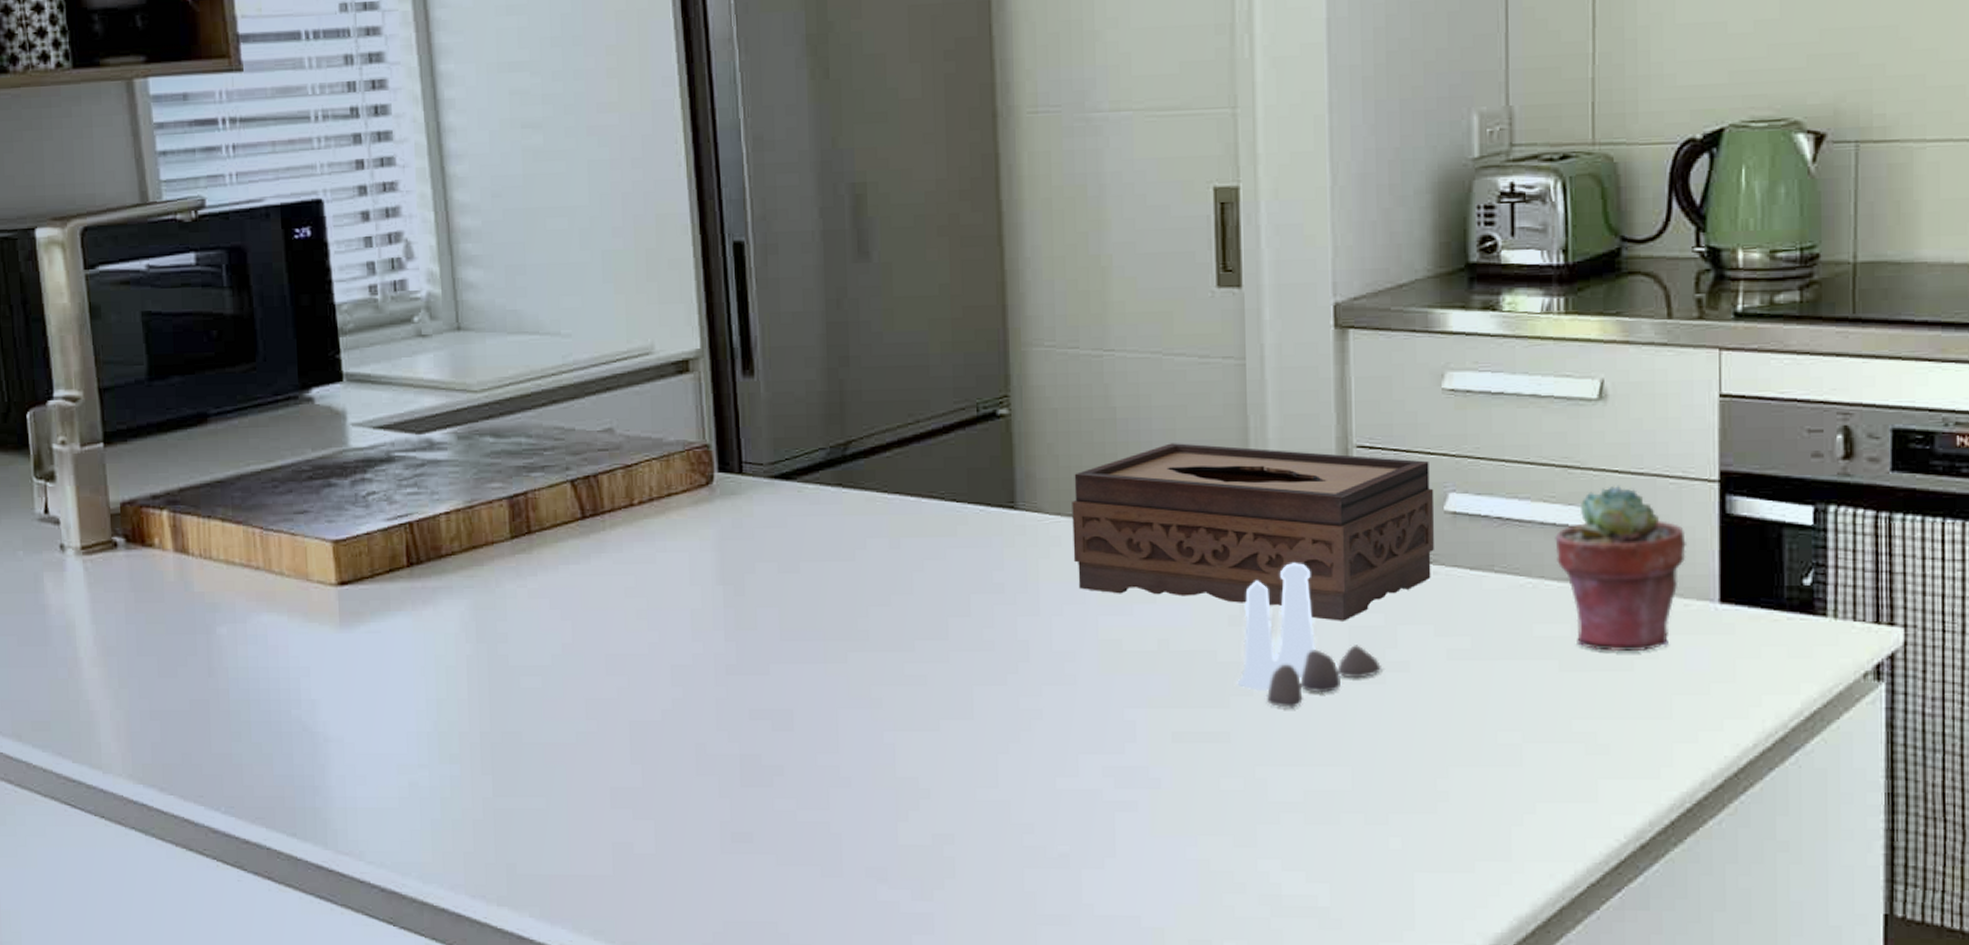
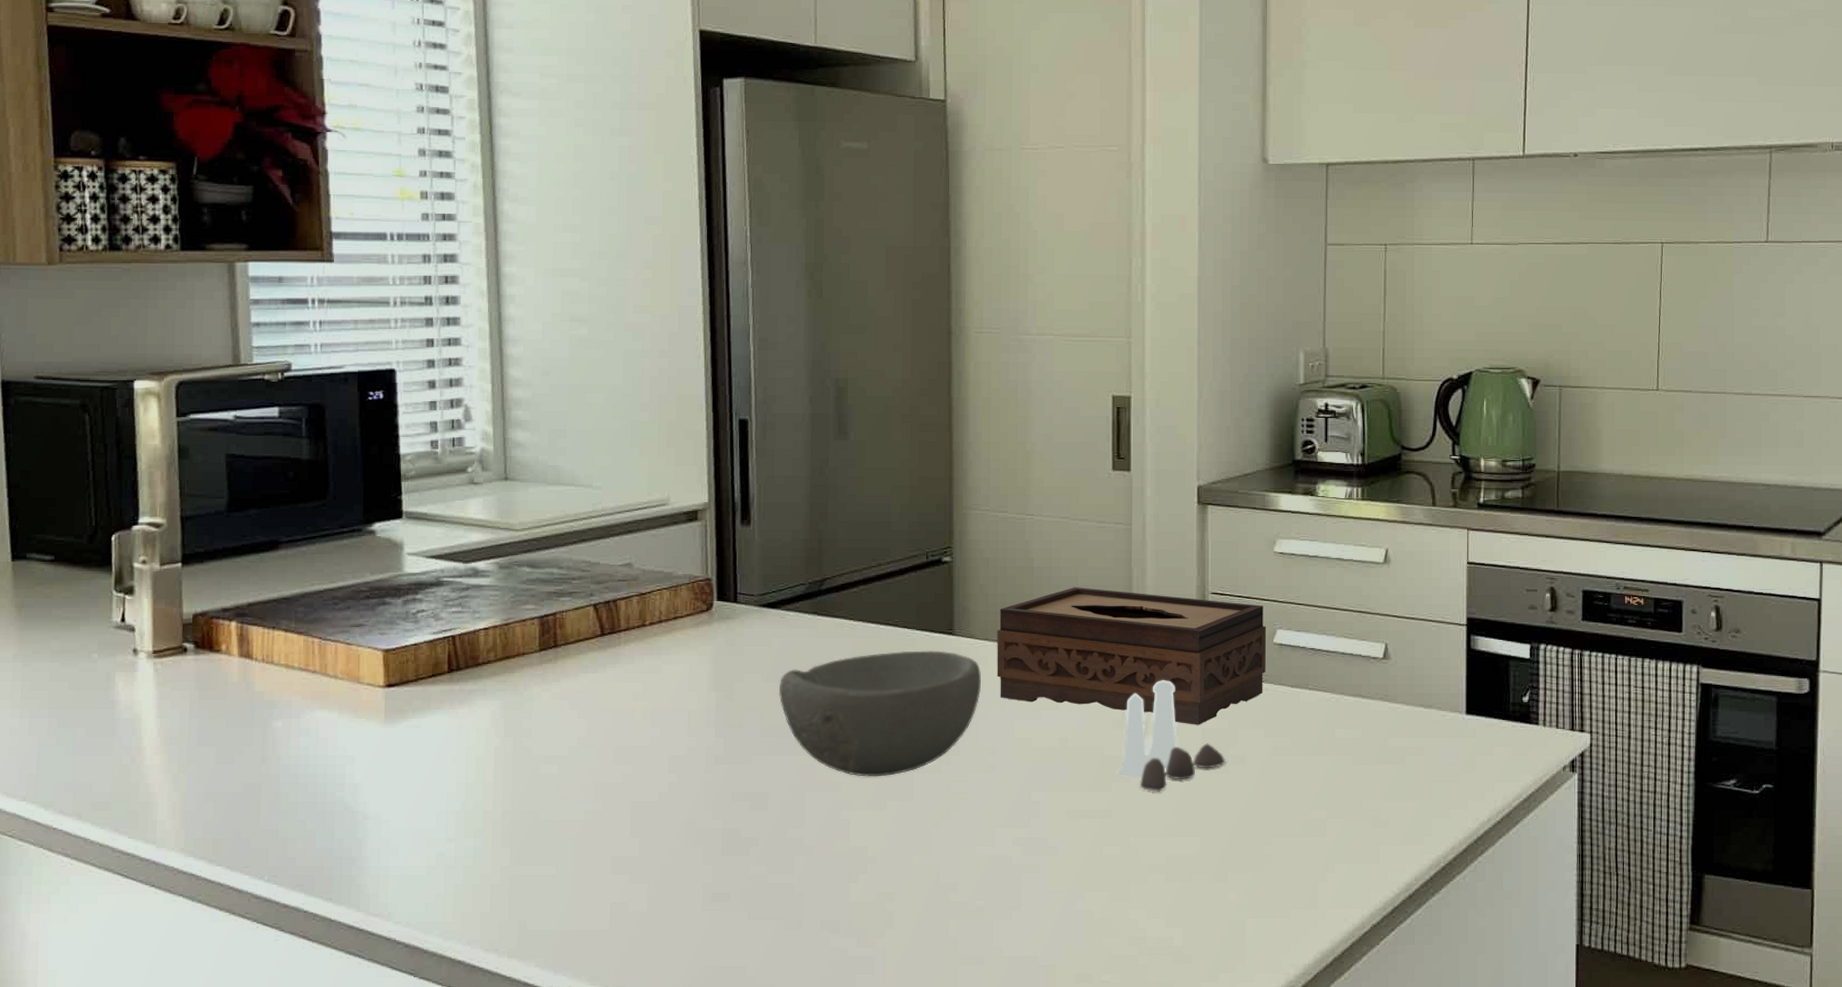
bowl: none [799,529,1054,690] -> present [778,650,981,777]
potted succulent: present [1555,485,1688,652] -> none [1352,626,1444,750]

